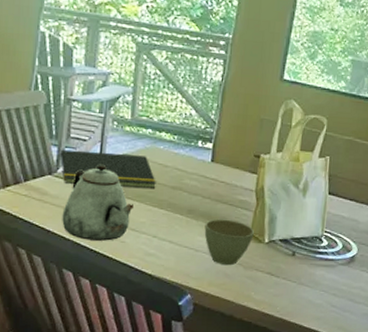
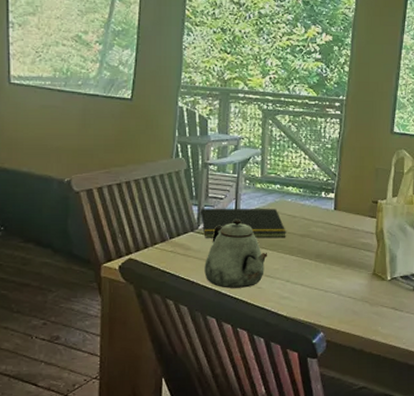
cup: present [204,219,254,266] -> none [332,261,377,304]

